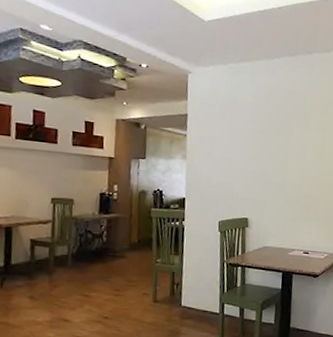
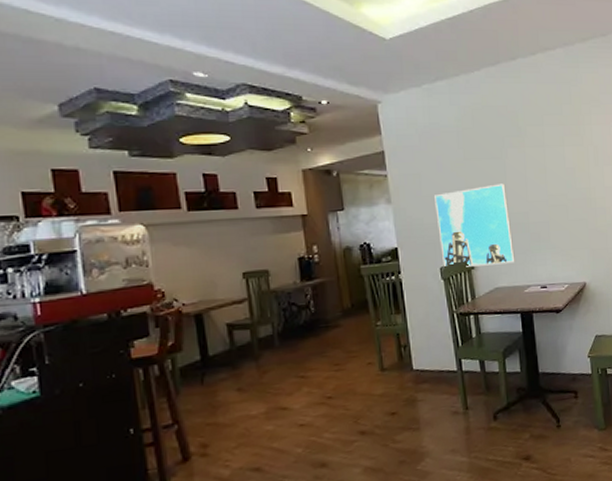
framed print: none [222,157,287,228] -> present [434,183,515,267]

